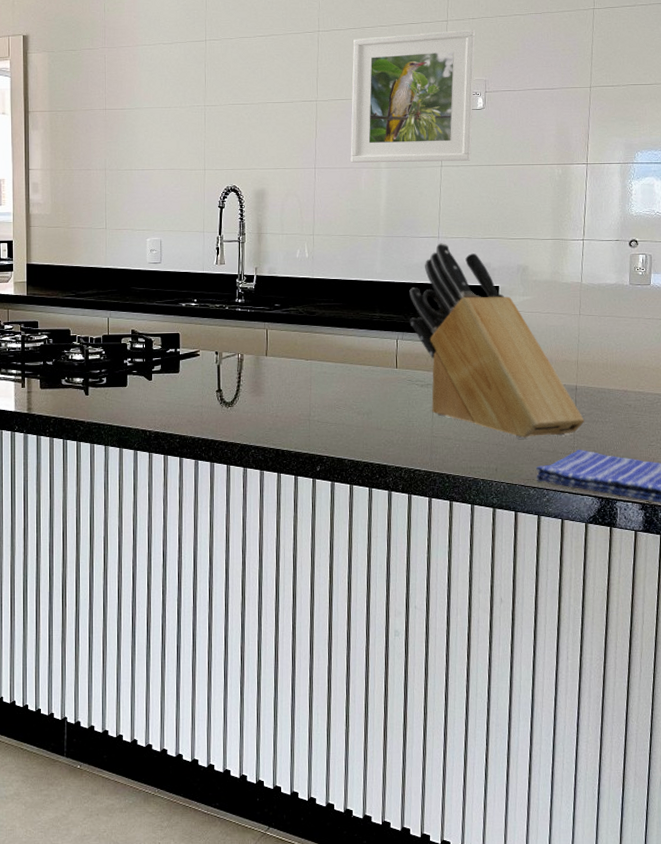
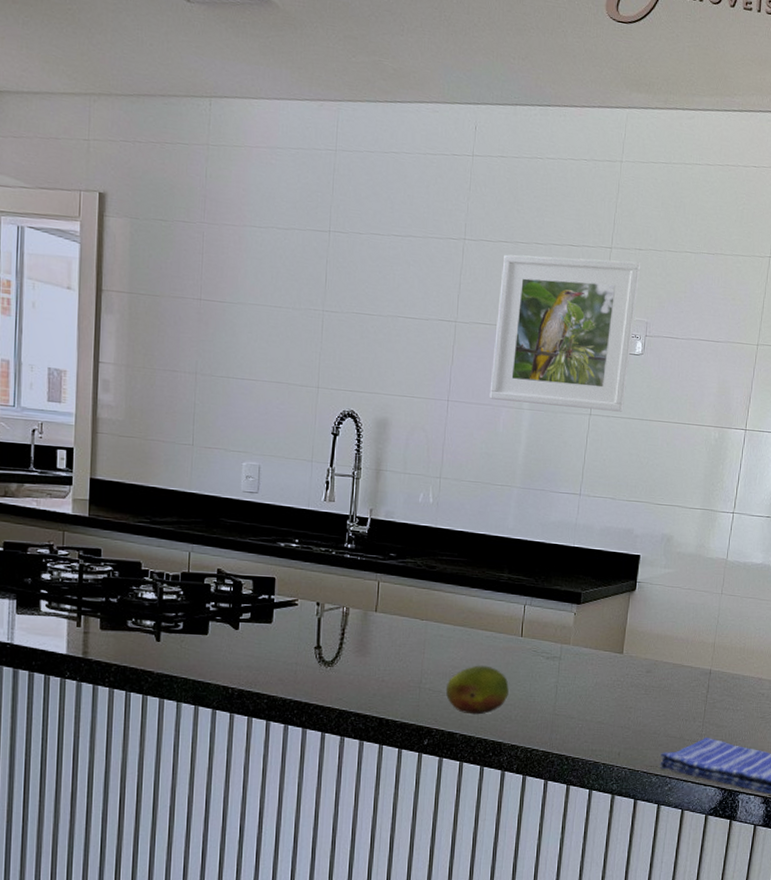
fruit: none [332,396,389,441] -> present [445,665,509,715]
knife block: present [409,243,585,439] -> none [540,501,716,723]

